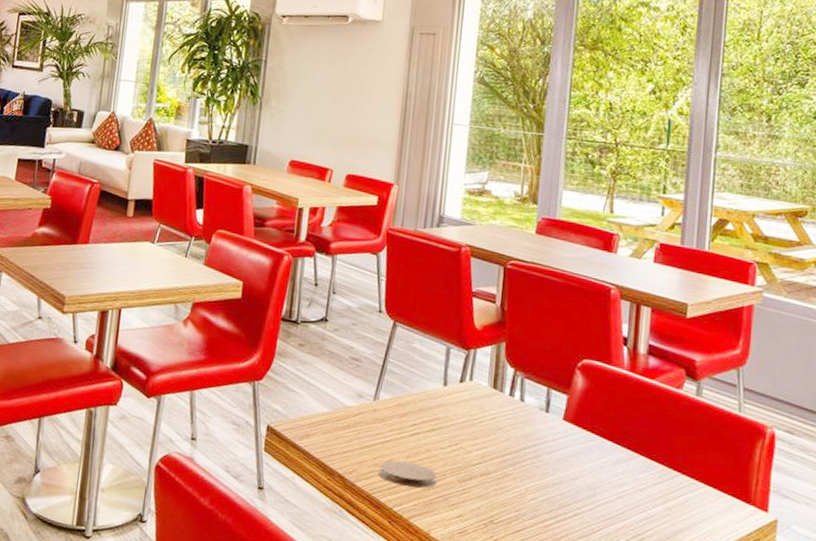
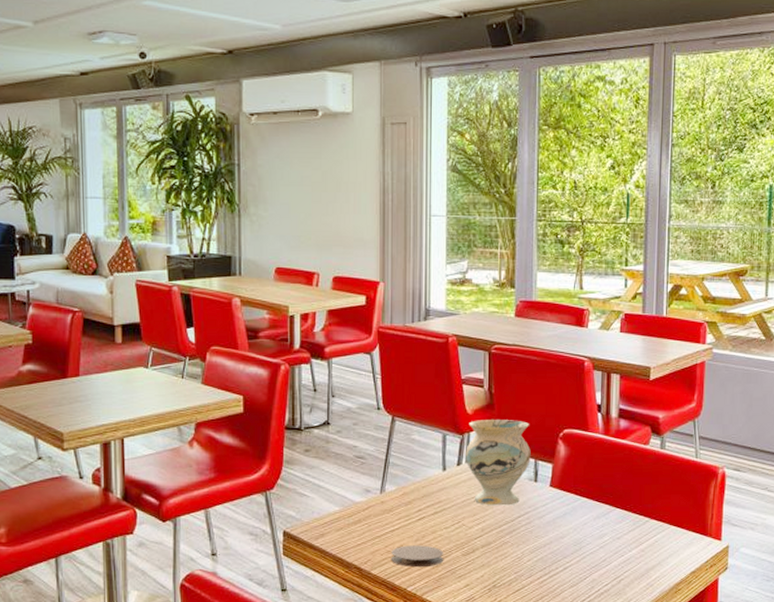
vase: none [470,336,544,434] -> present [466,420,531,506]

